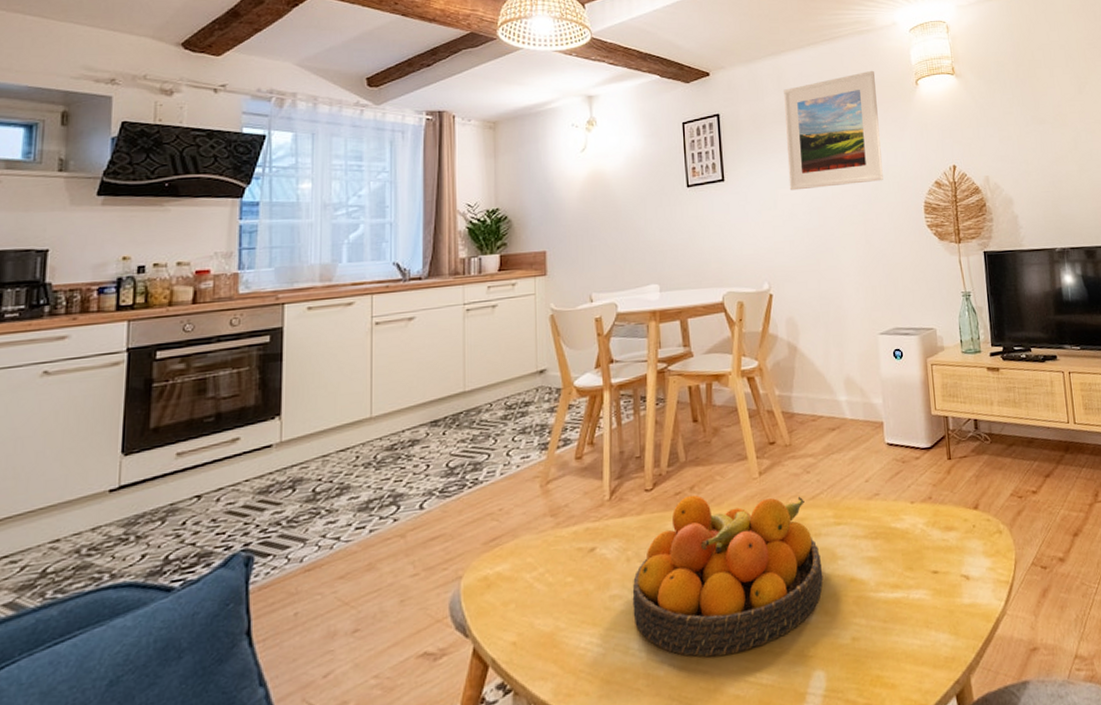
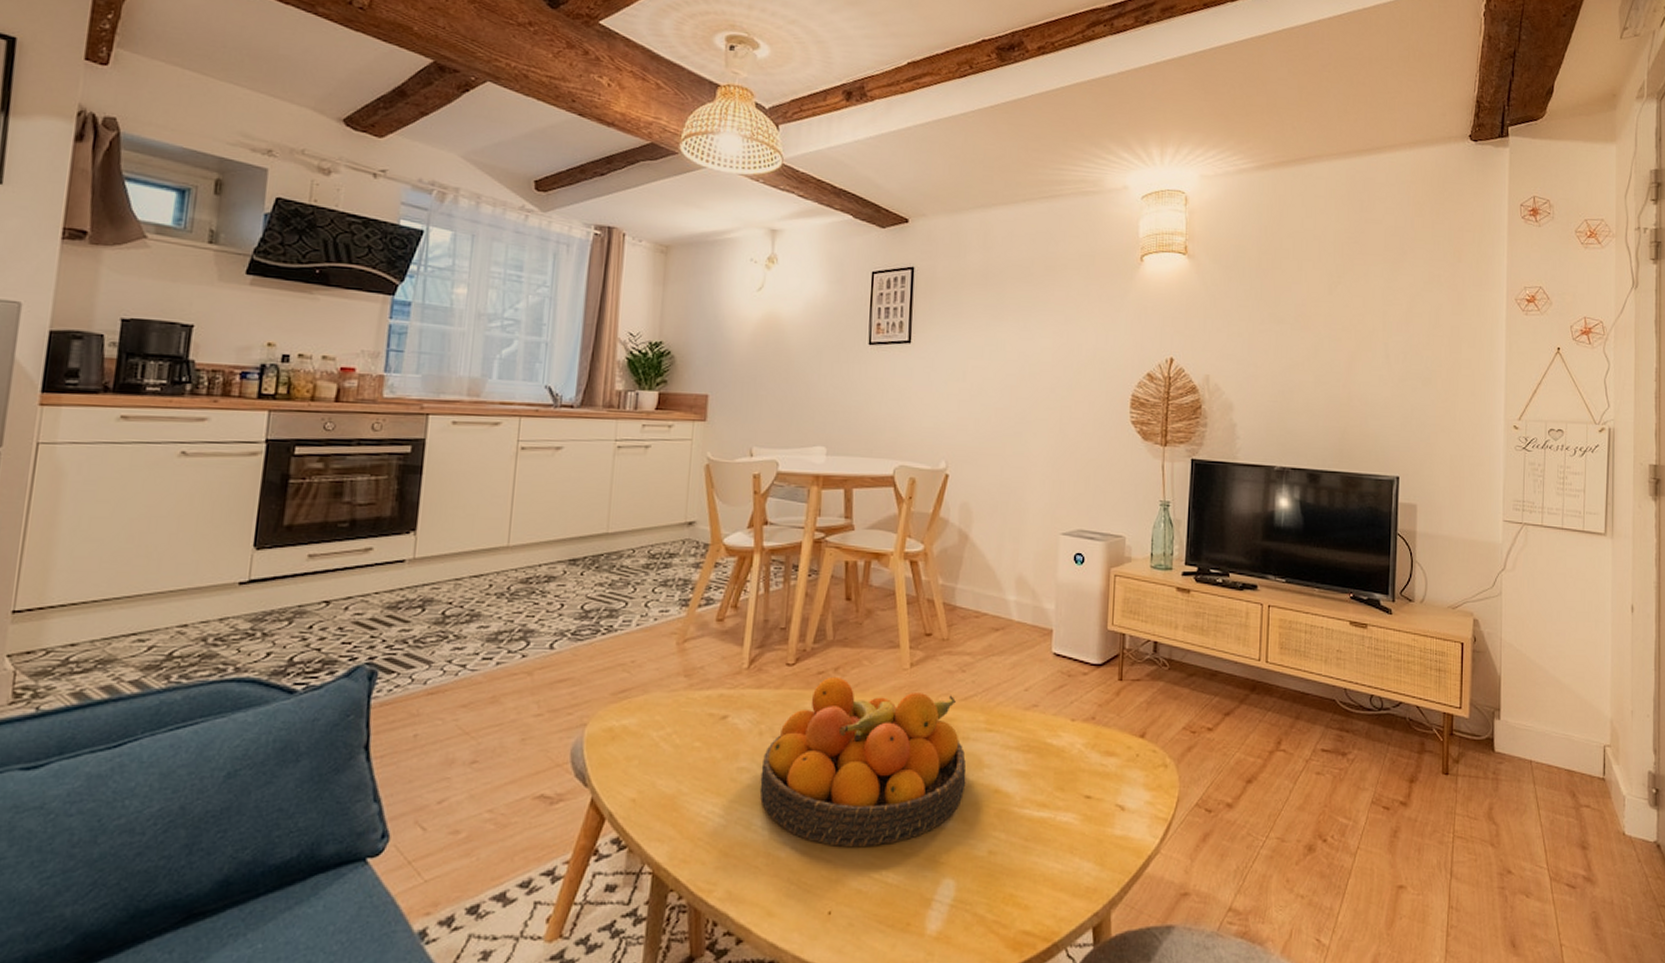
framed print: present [784,70,883,191] -> none [982,238,1095,365]

